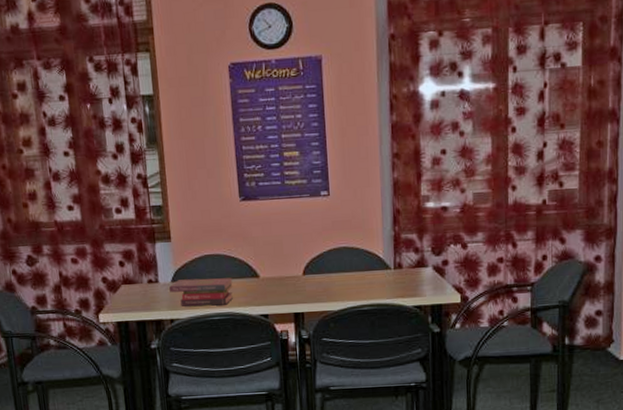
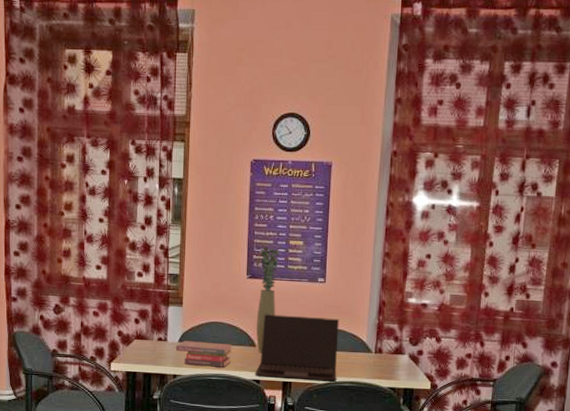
vase: none [251,158,278,284] -> present [256,242,281,353]
laptop: none [262,235,354,311] -> present [255,314,340,382]

